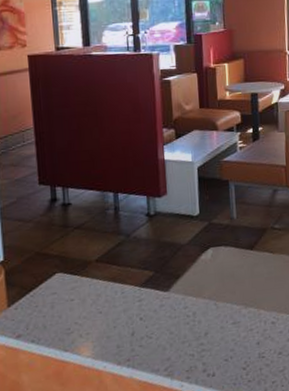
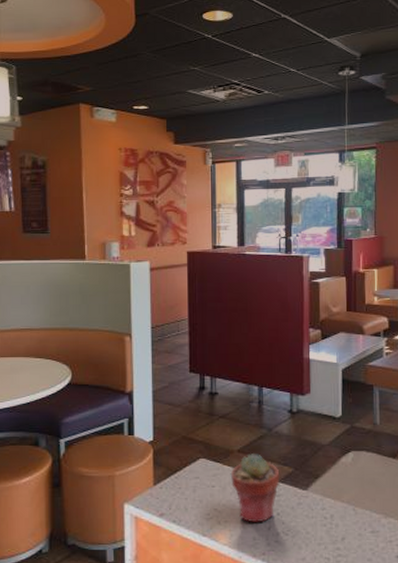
potted succulent: none [89,261,141,331] -> present [230,454,280,522]

